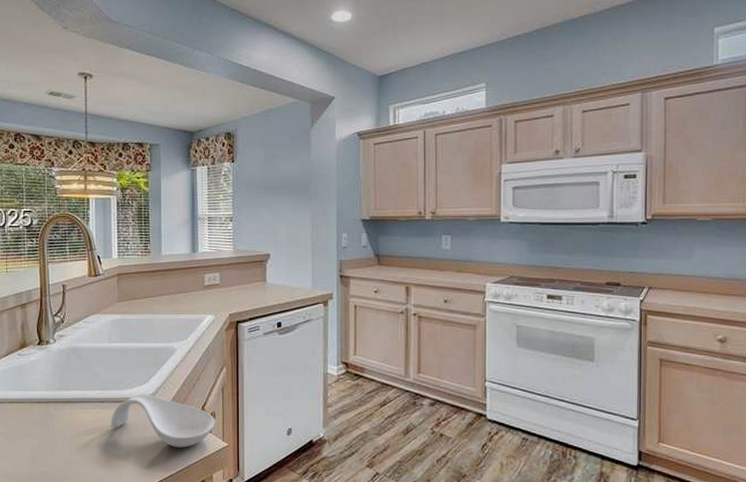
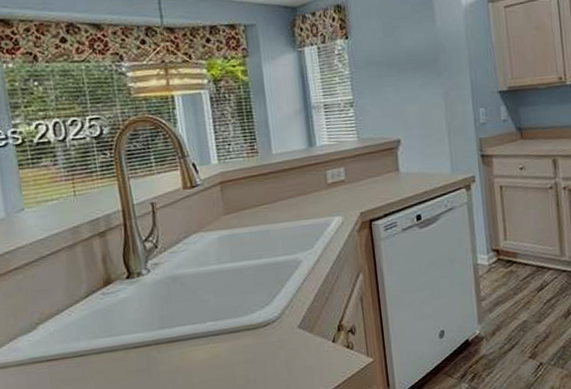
spoon rest: present [110,394,215,448] -> none [230,317,357,373]

